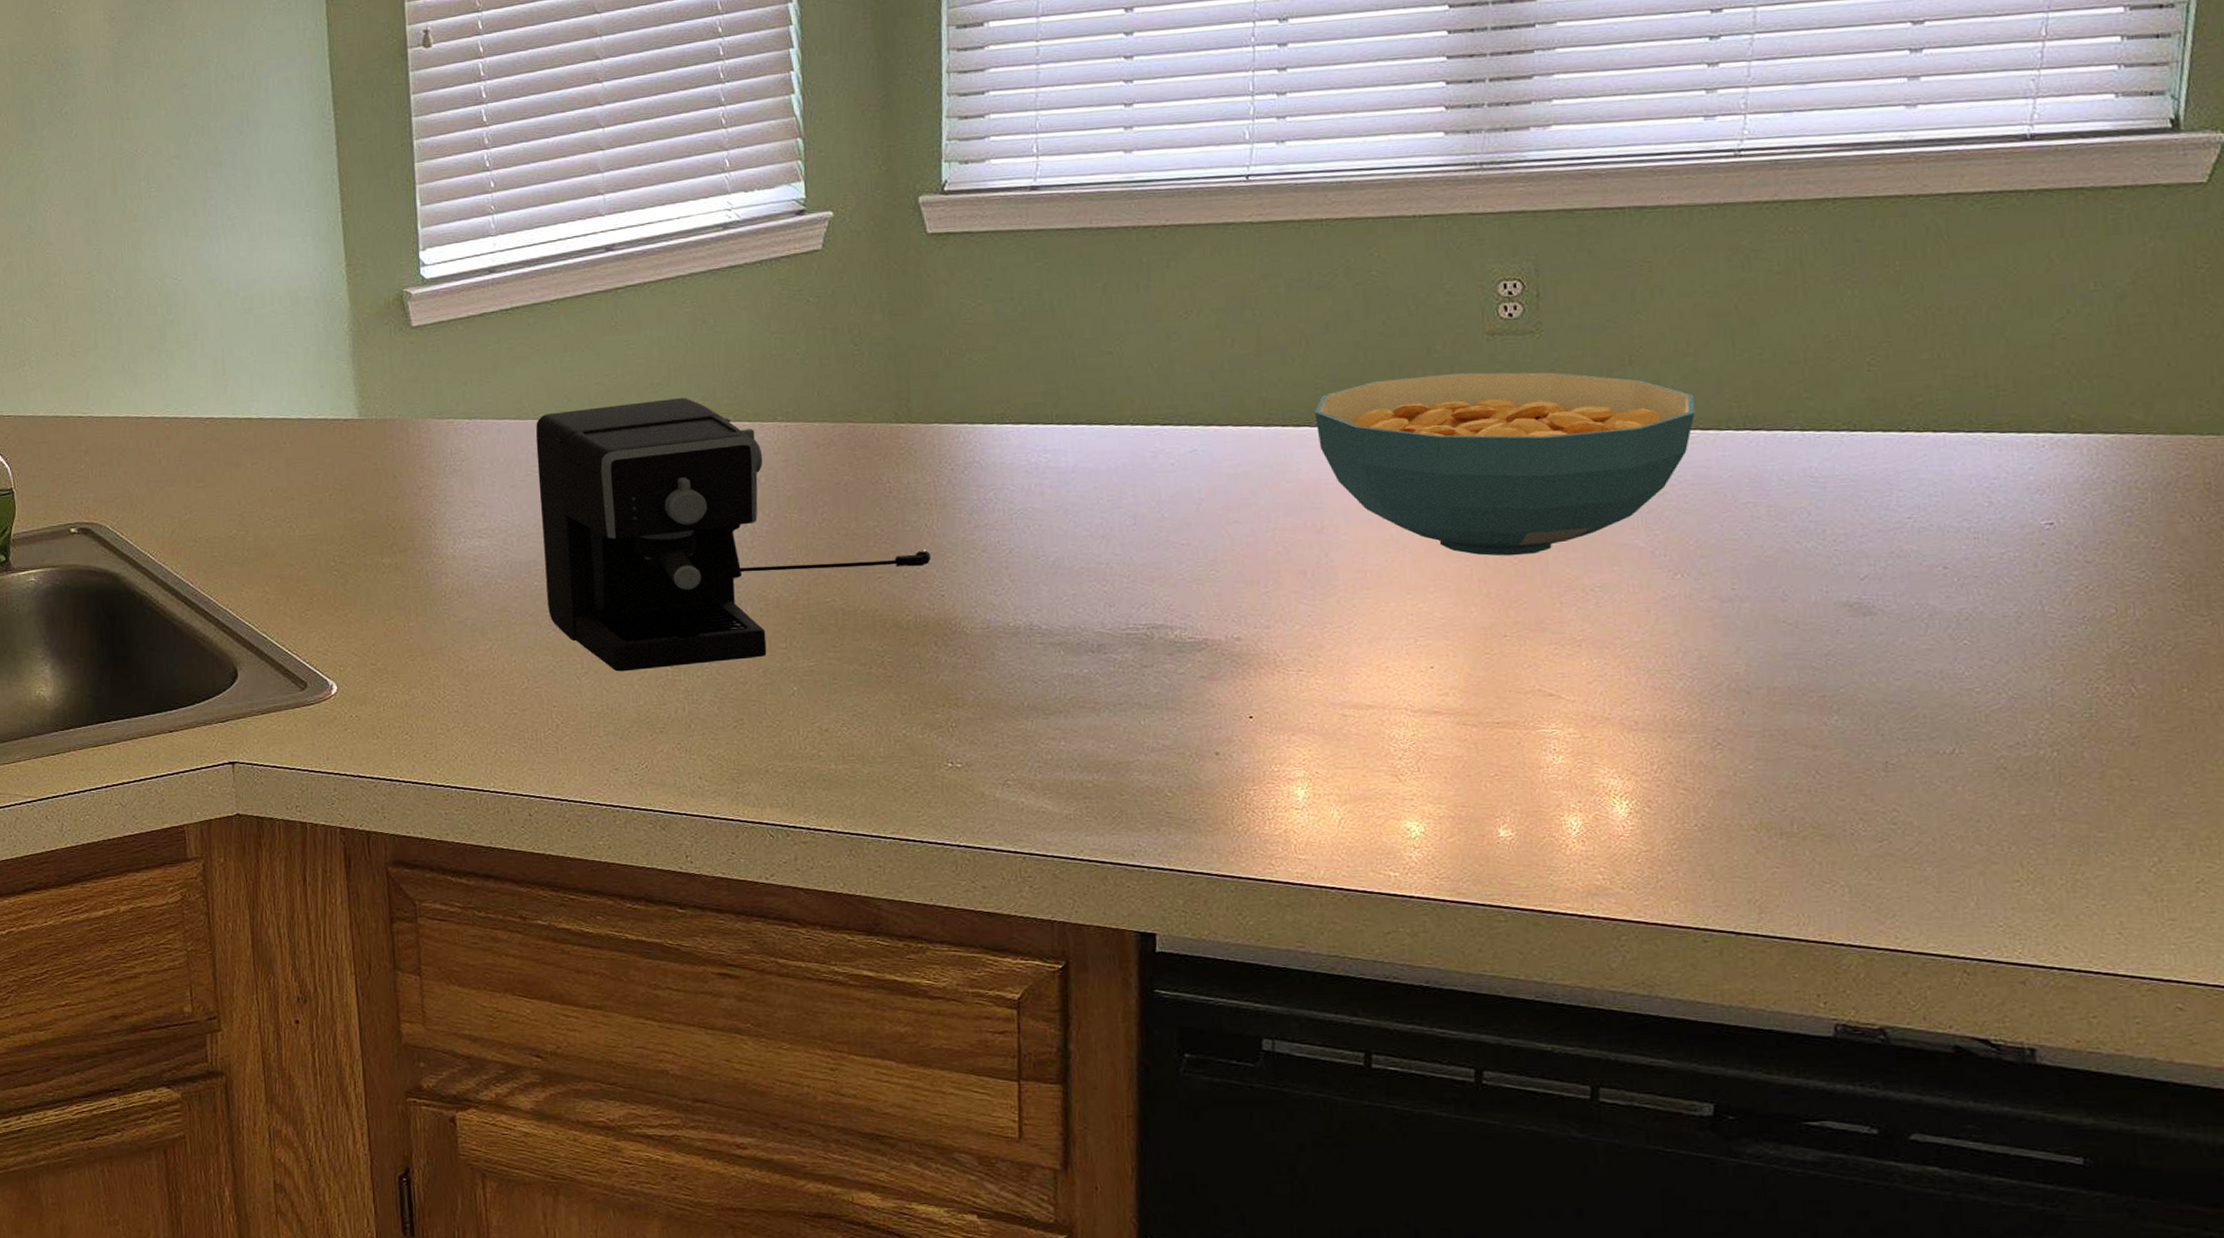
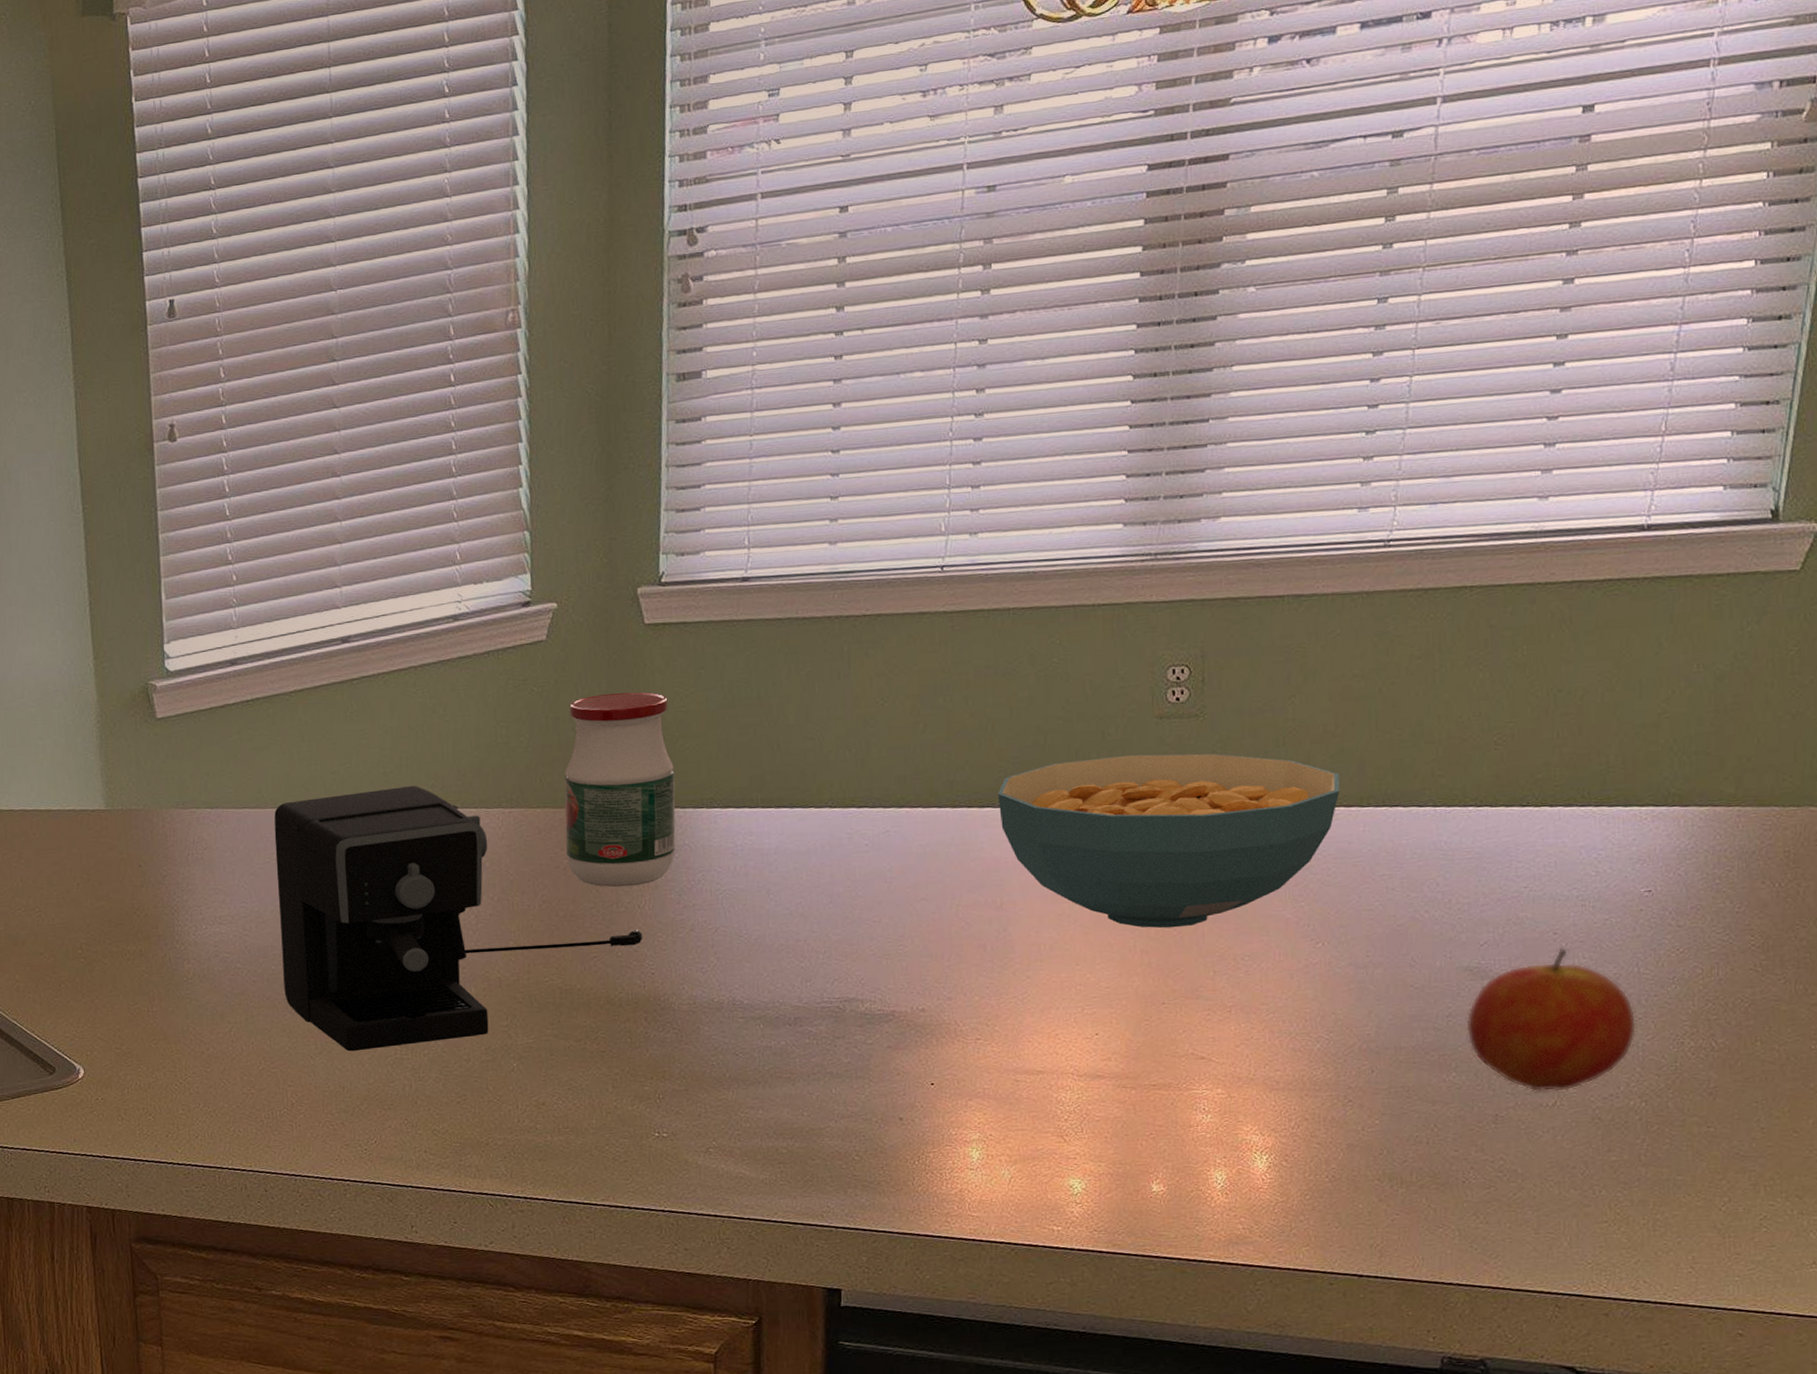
jar: none [843,303,965,505] -> present [564,692,676,888]
fruit: none [1847,583,2044,739] -> present [1466,947,1637,1092]

